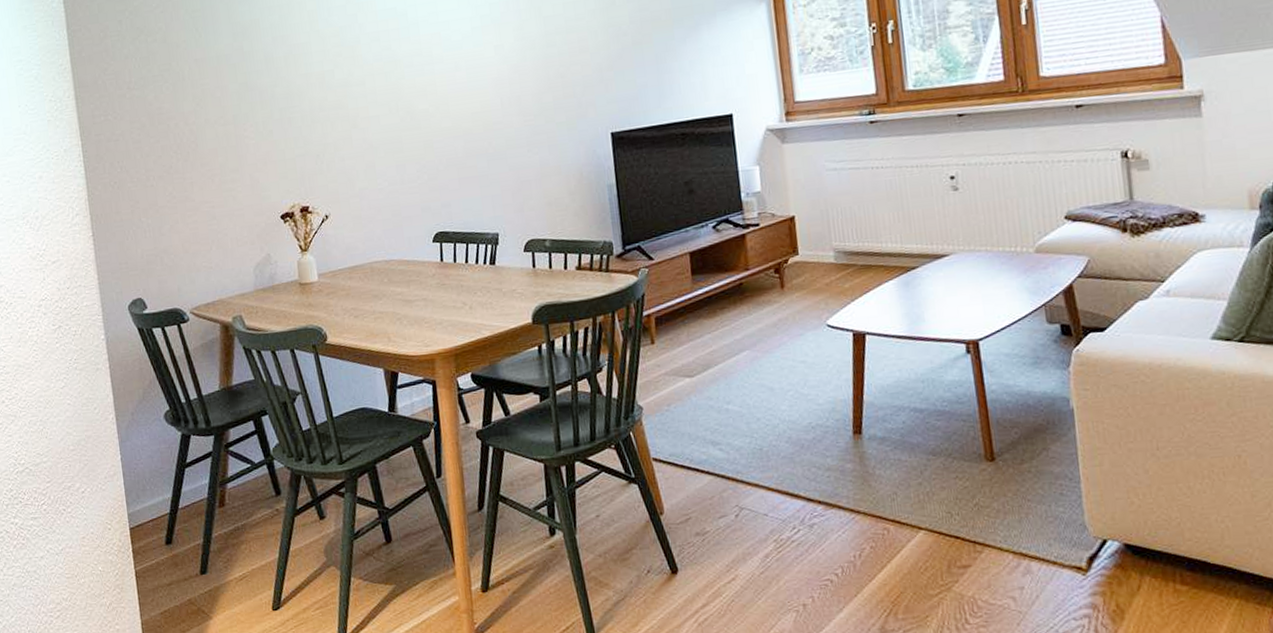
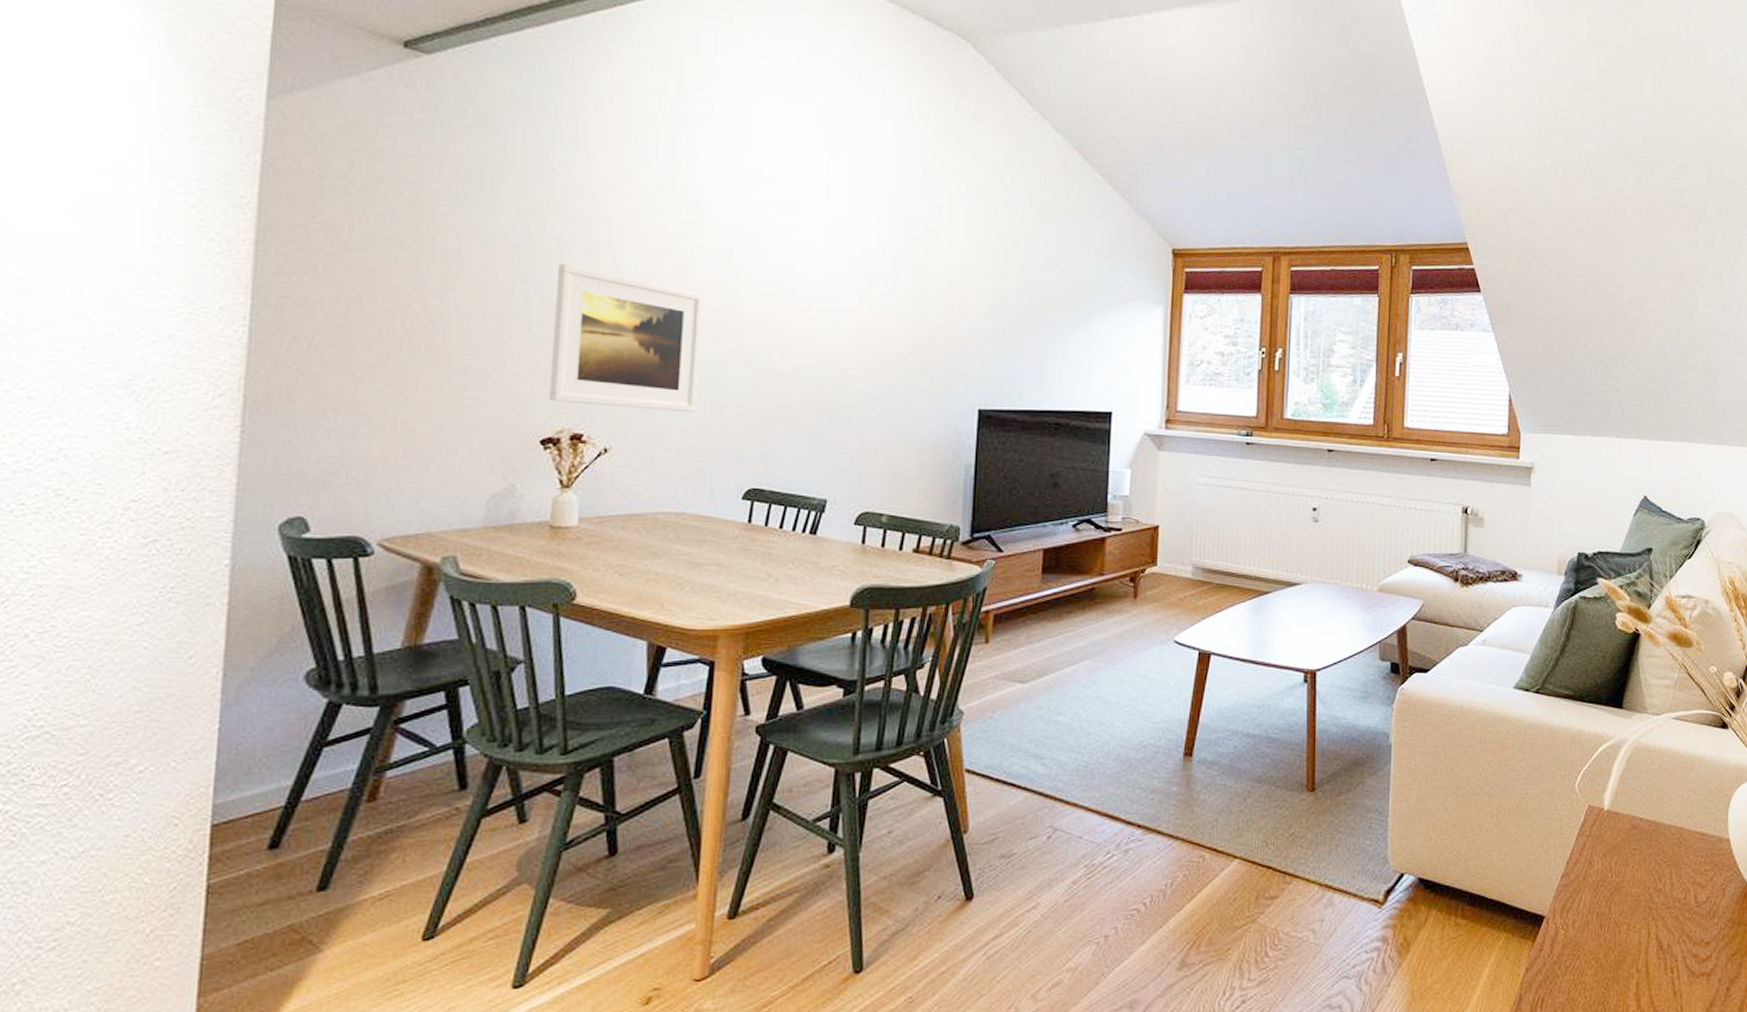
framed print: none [268,69,386,184] -> present [548,264,704,413]

